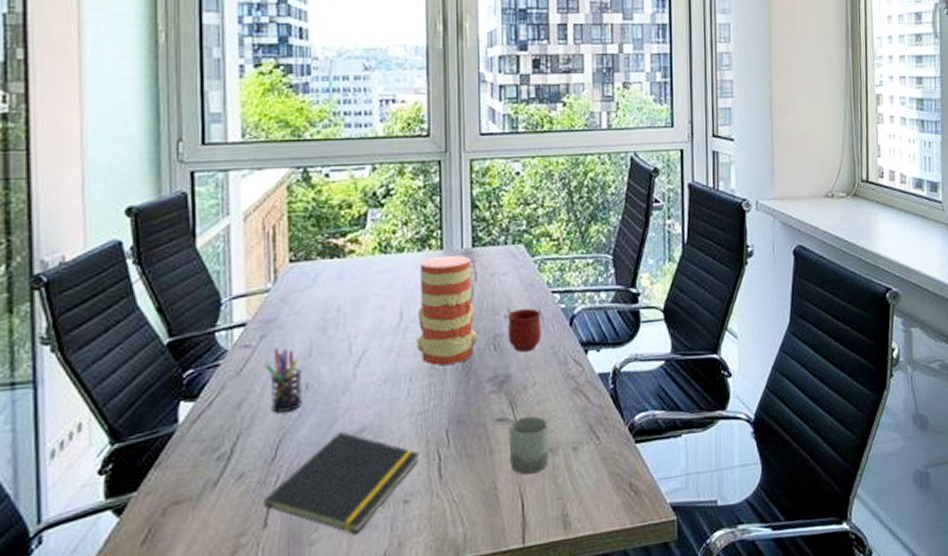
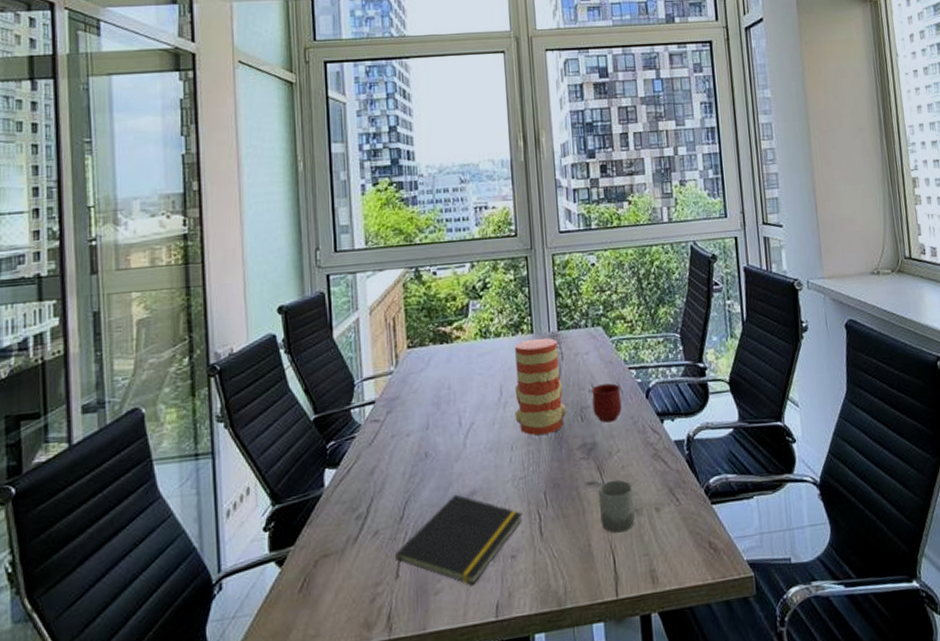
pen holder: present [266,347,302,414] -> none [392,421,423,479]

